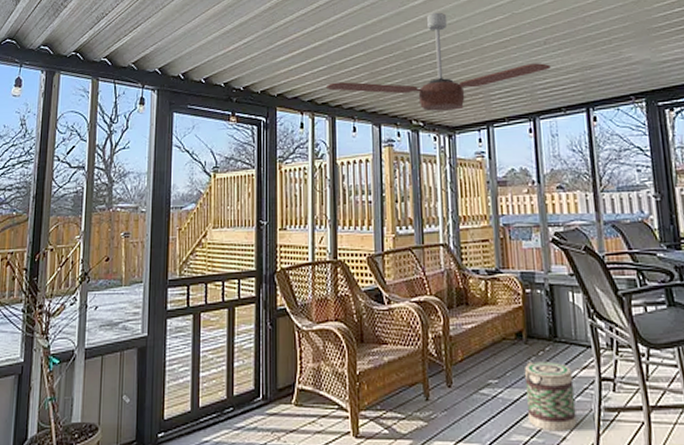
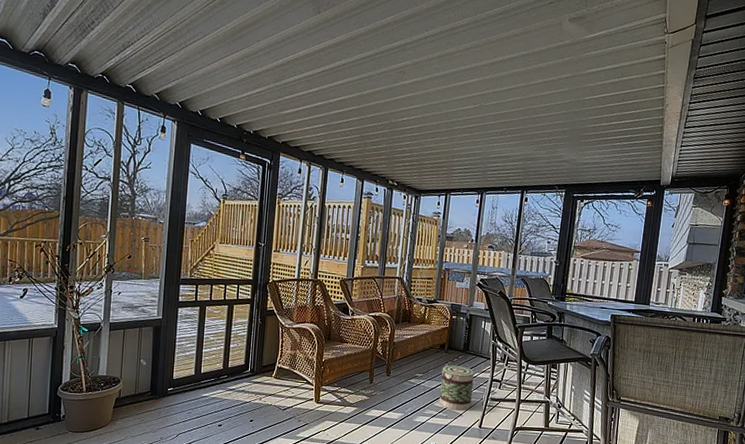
ceiling fan: present [327,12,551,112] -> none [323,93,502,178]

